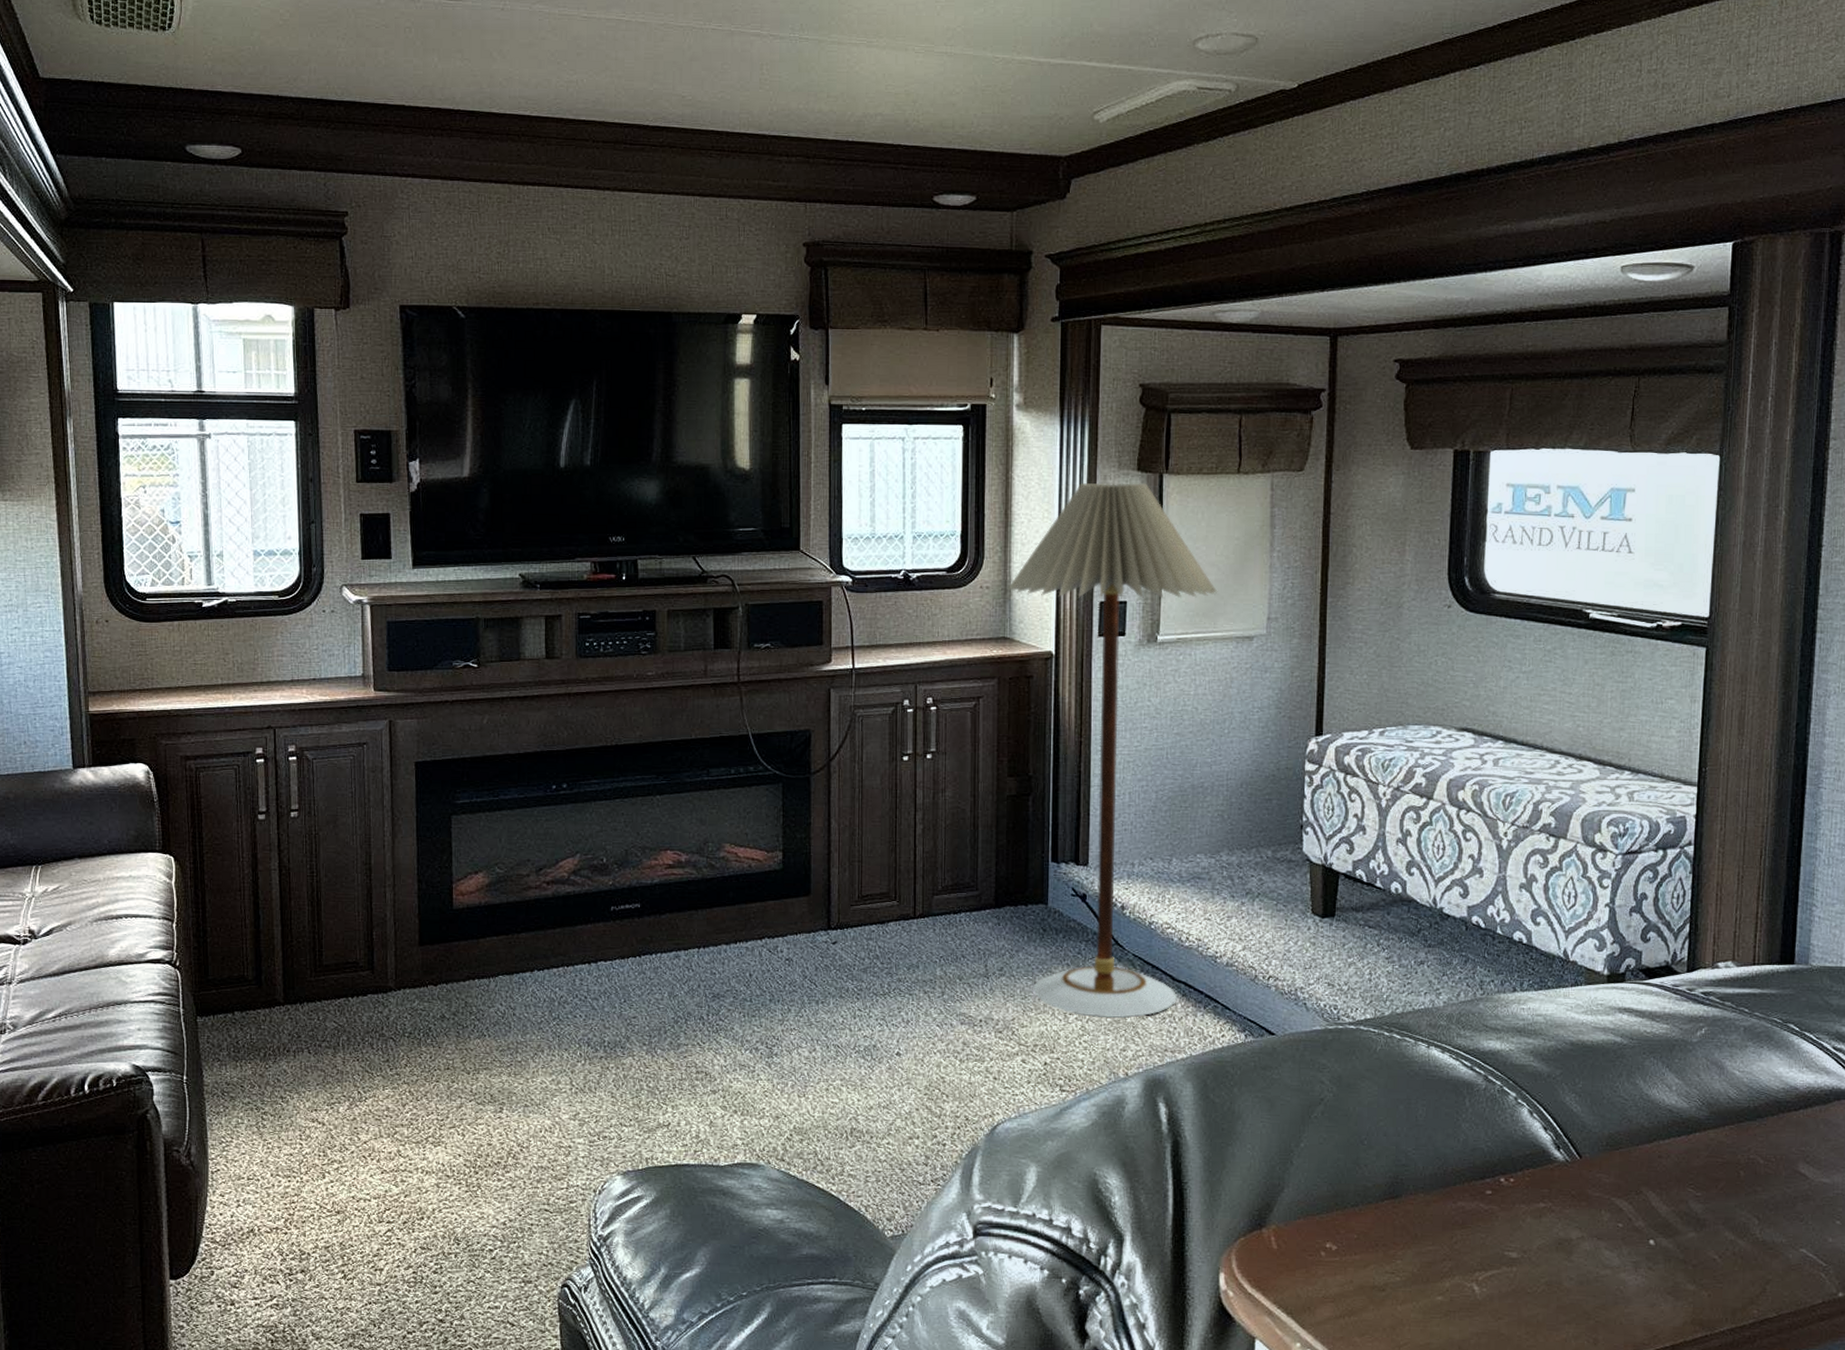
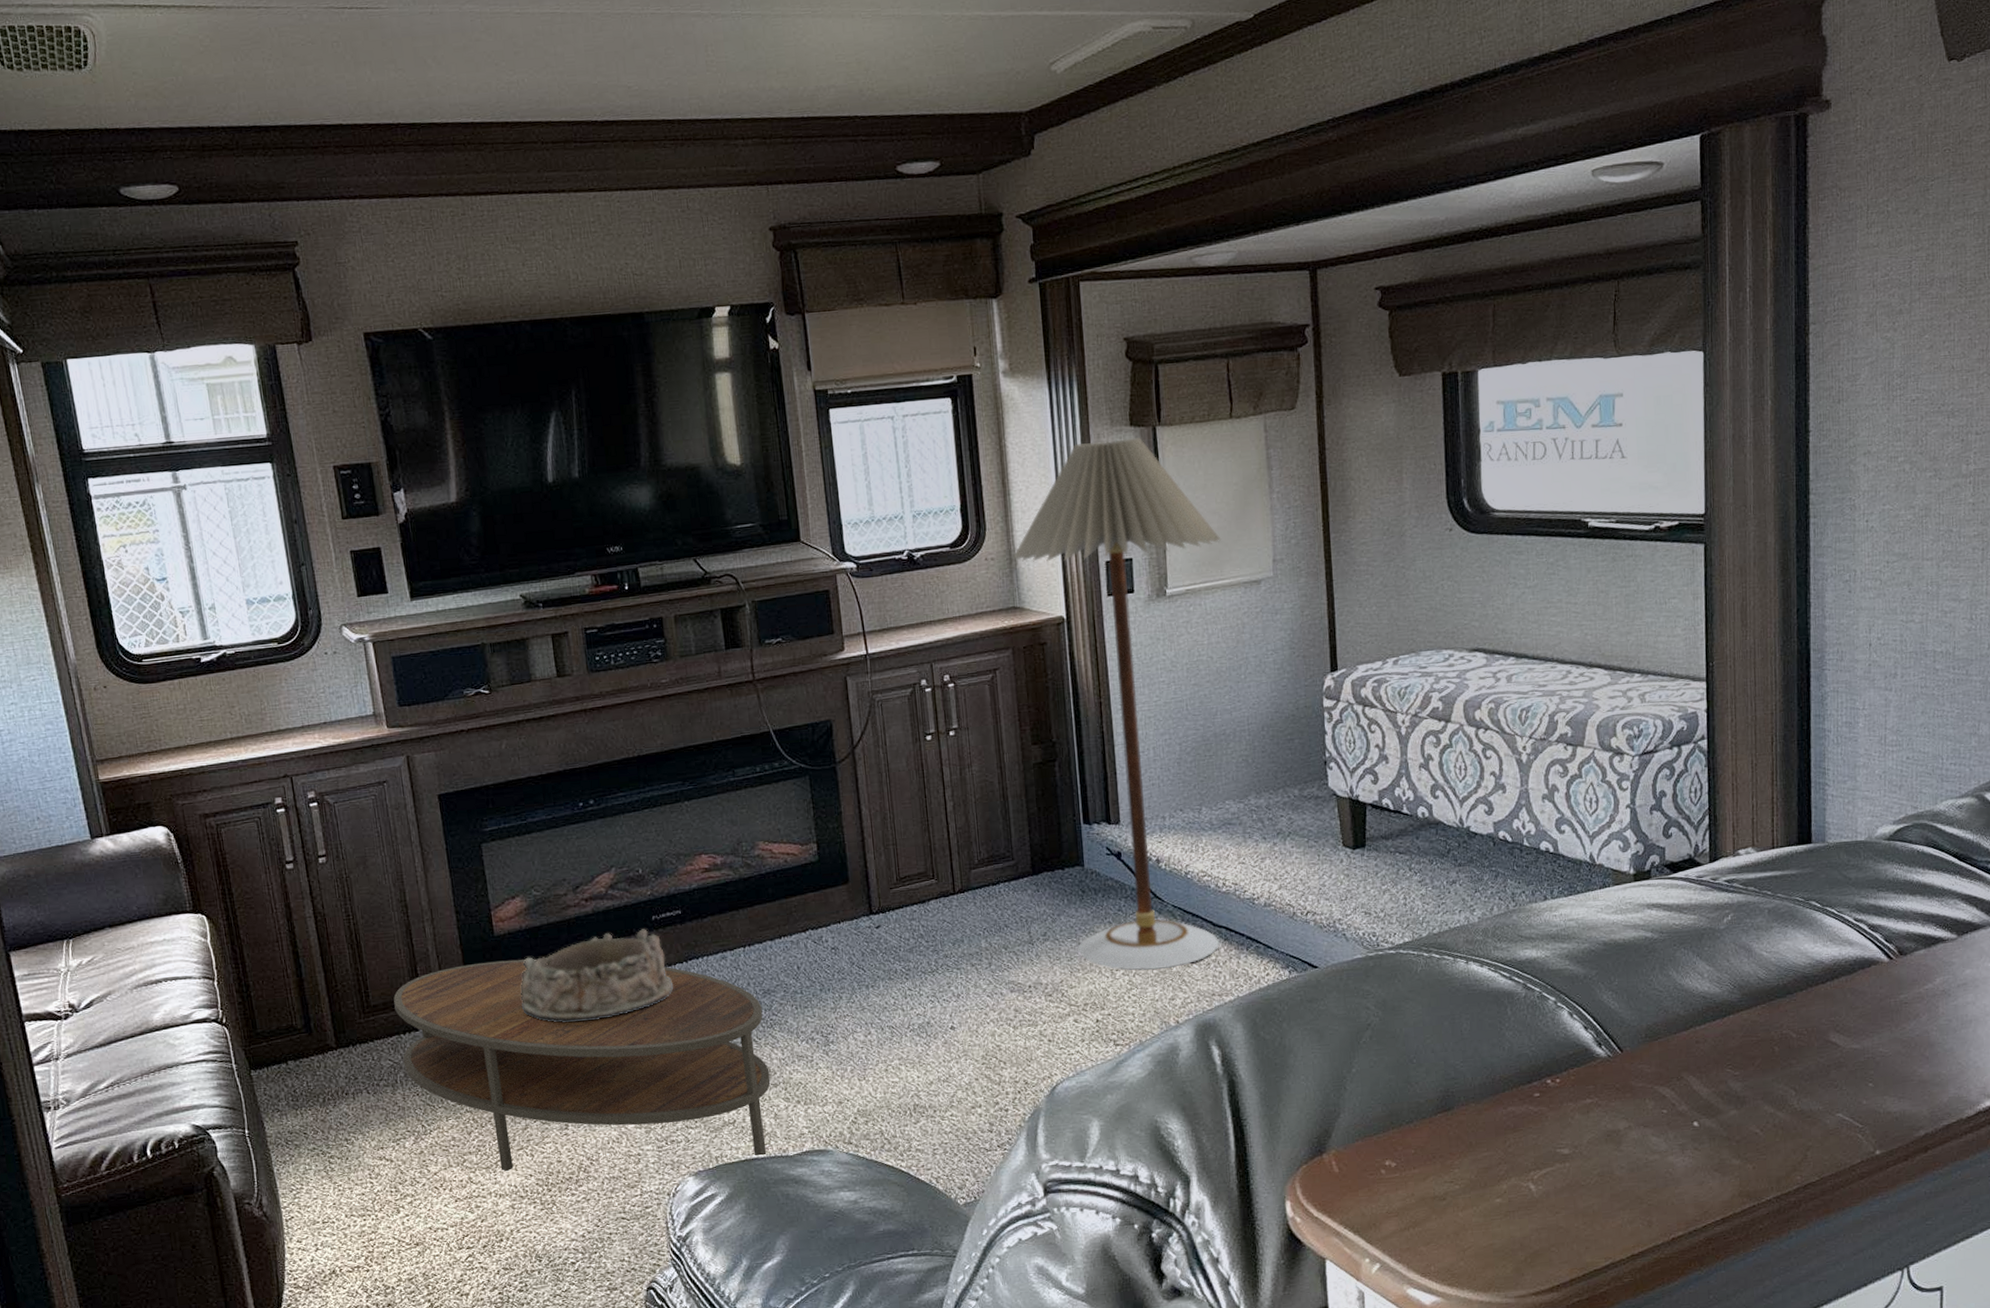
coffee table: none [346,934,710,1164] -> present [393,958,771,1171]
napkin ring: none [471,918,624,1005] -> present [520,929,674,1023]

